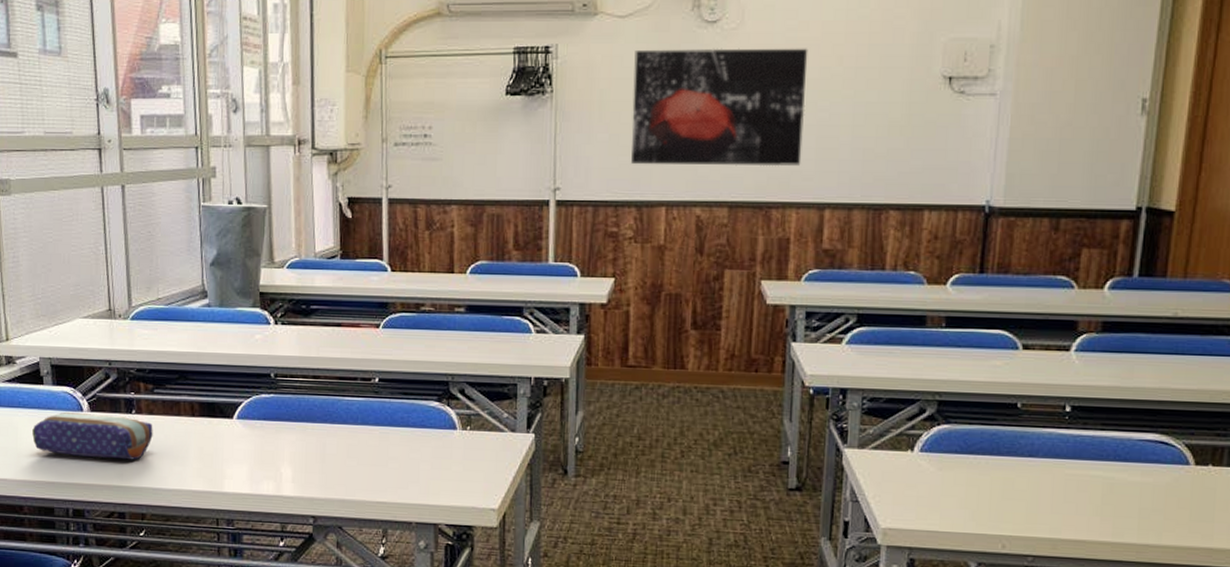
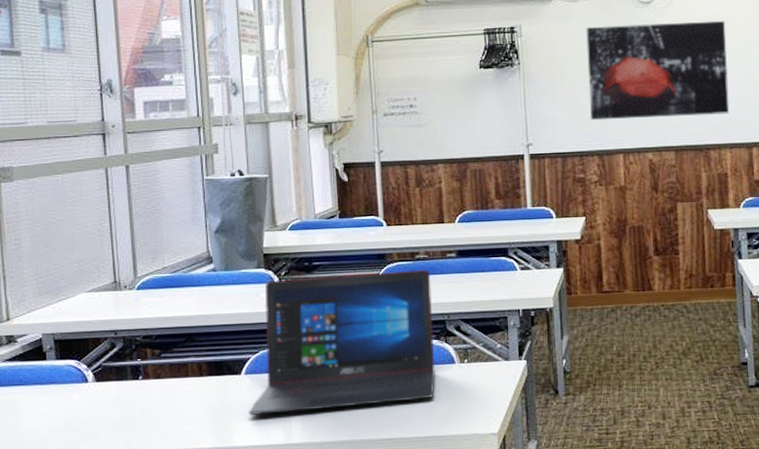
pencil case: present [32,411,153,460] -> none [34,383,161,428]
laptop: none [240,321,436,465] -> present [249,269,435,416]

